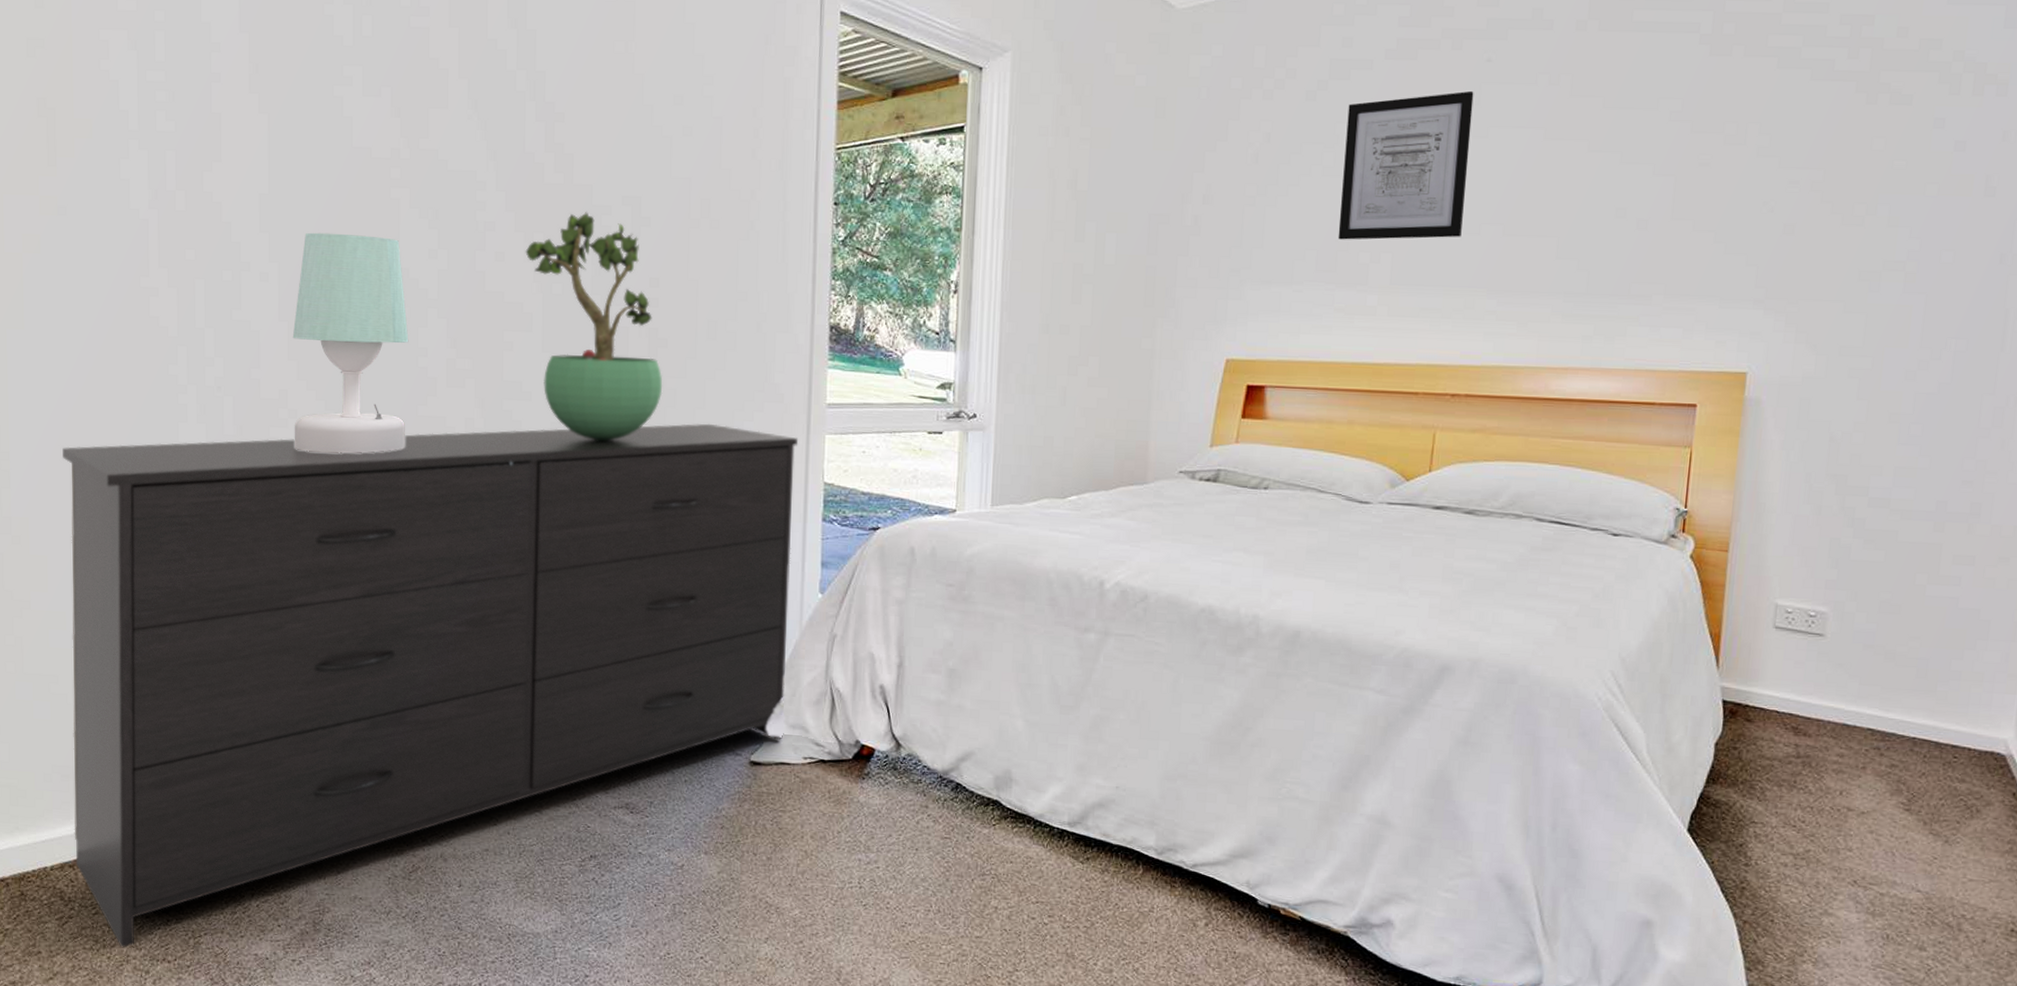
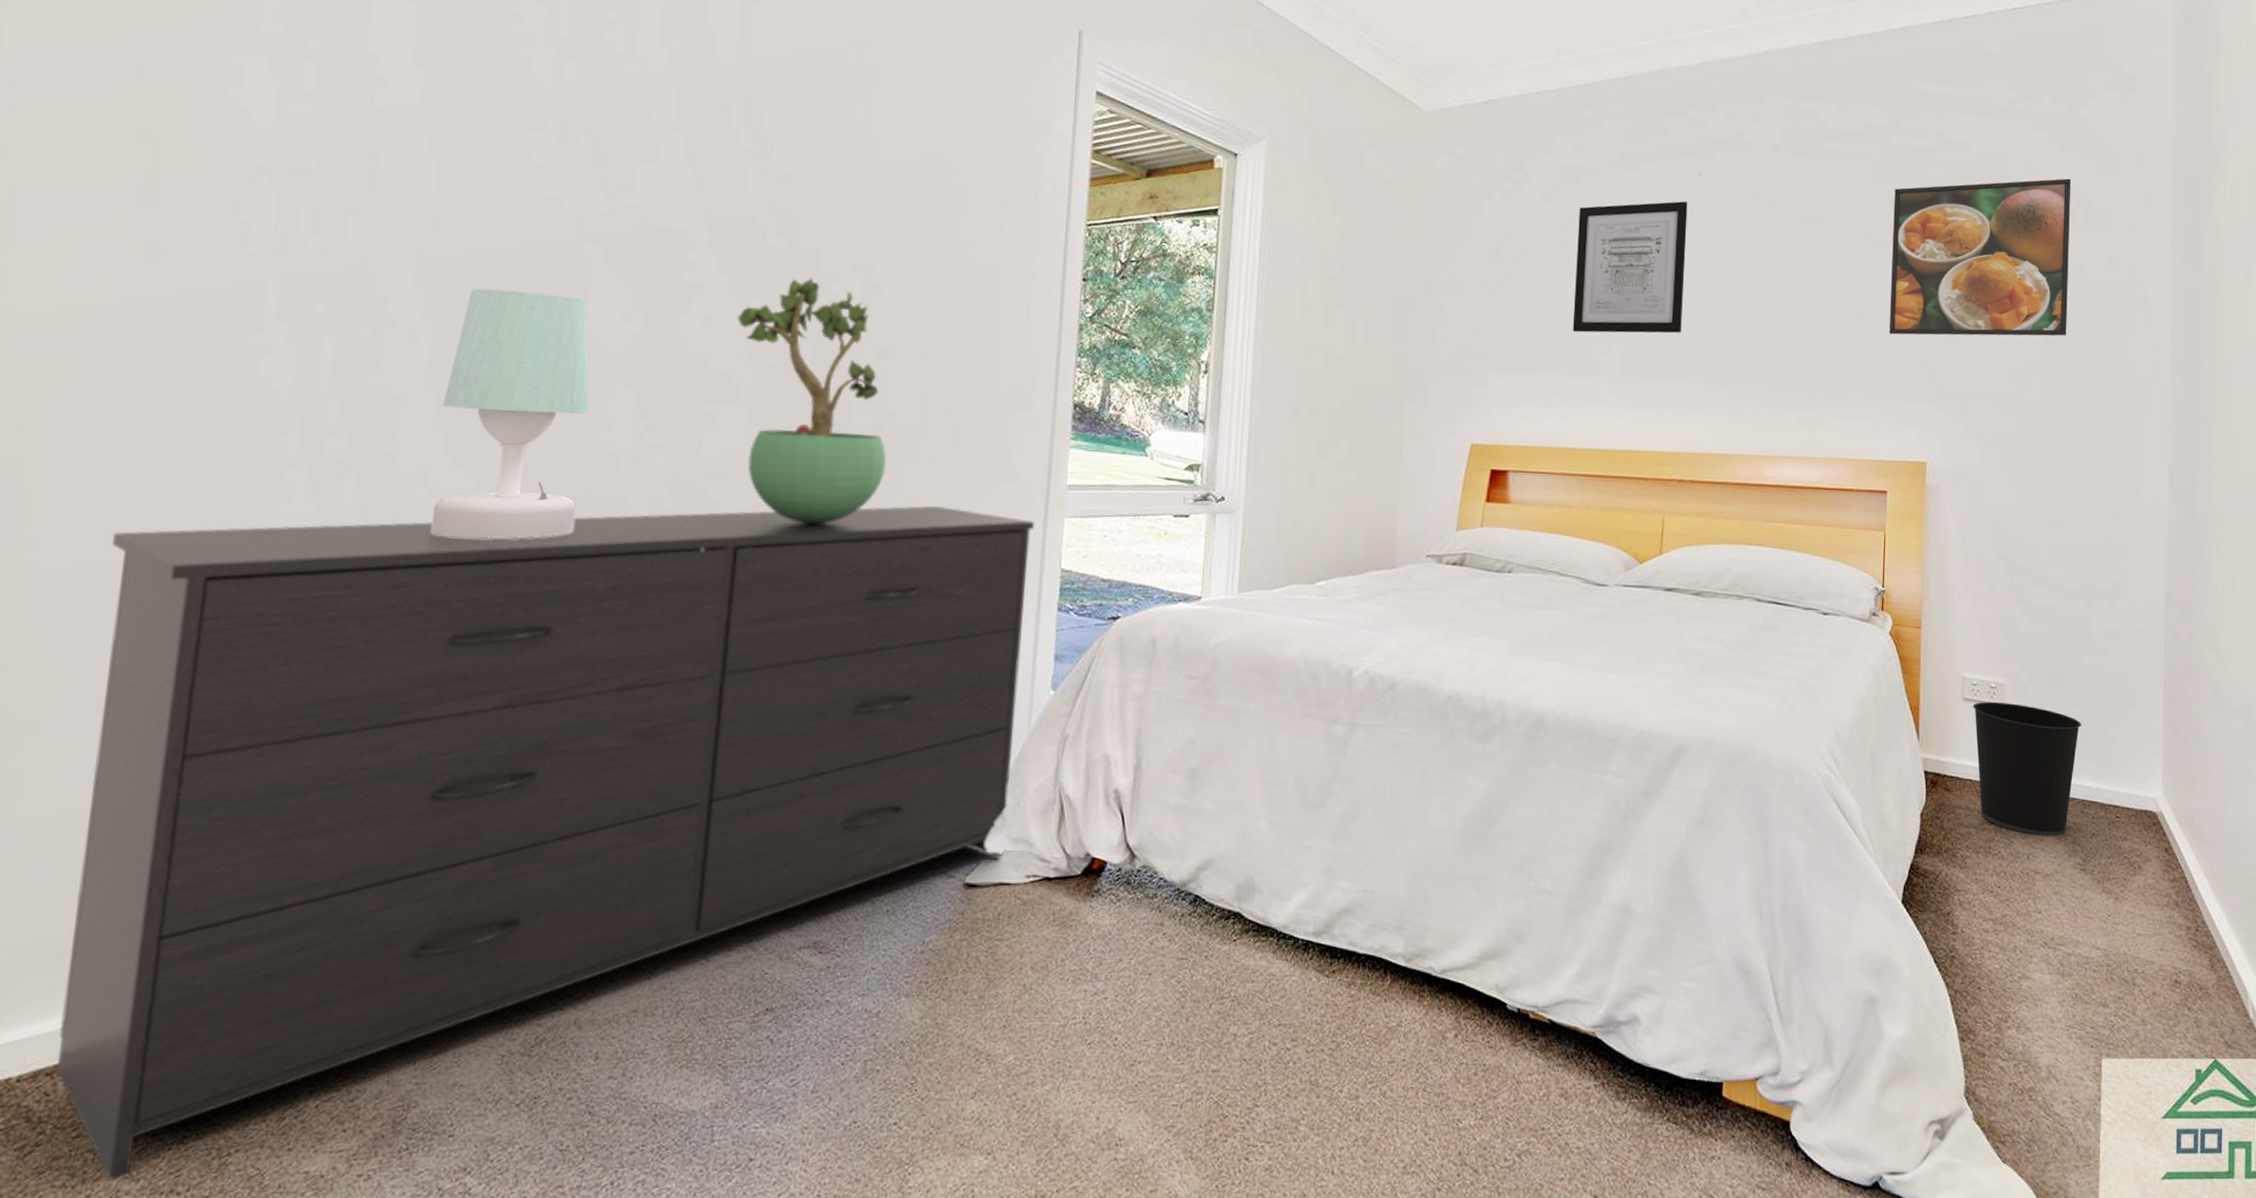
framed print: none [1709,37,1961,231] -> present [1888,178,2072,337]
wastebasket: none [1786,630,1920,774] -> present [1973,701,2082,837]

